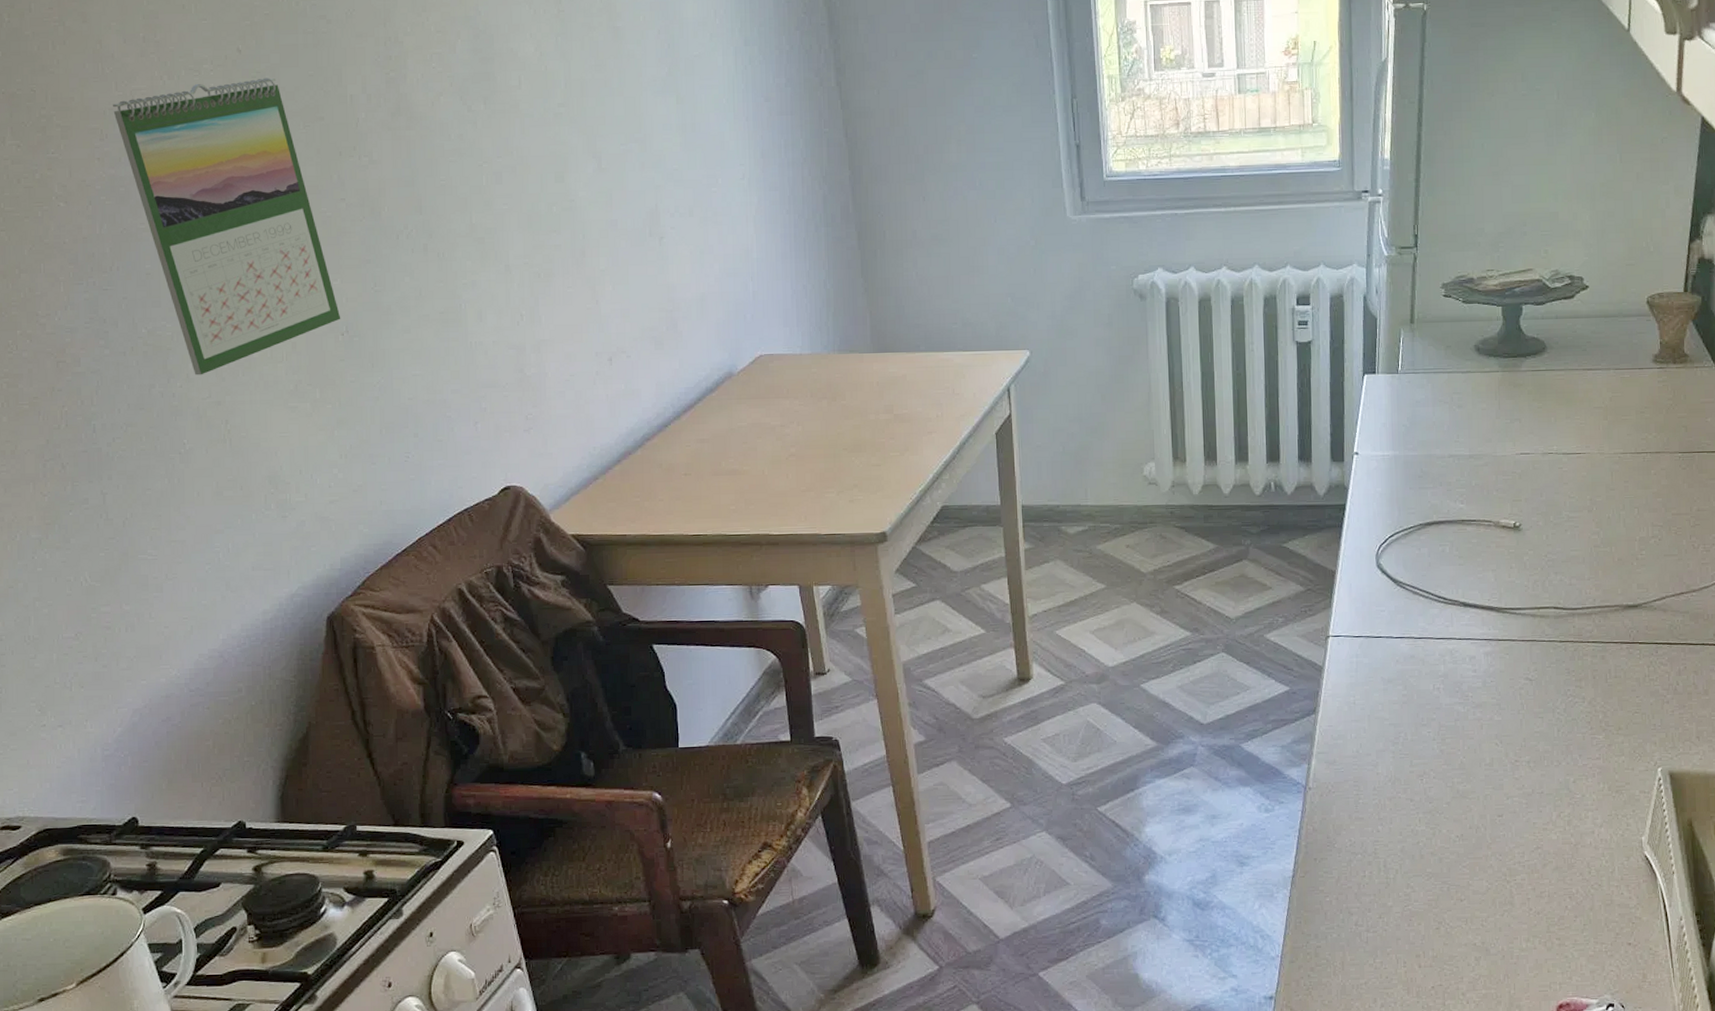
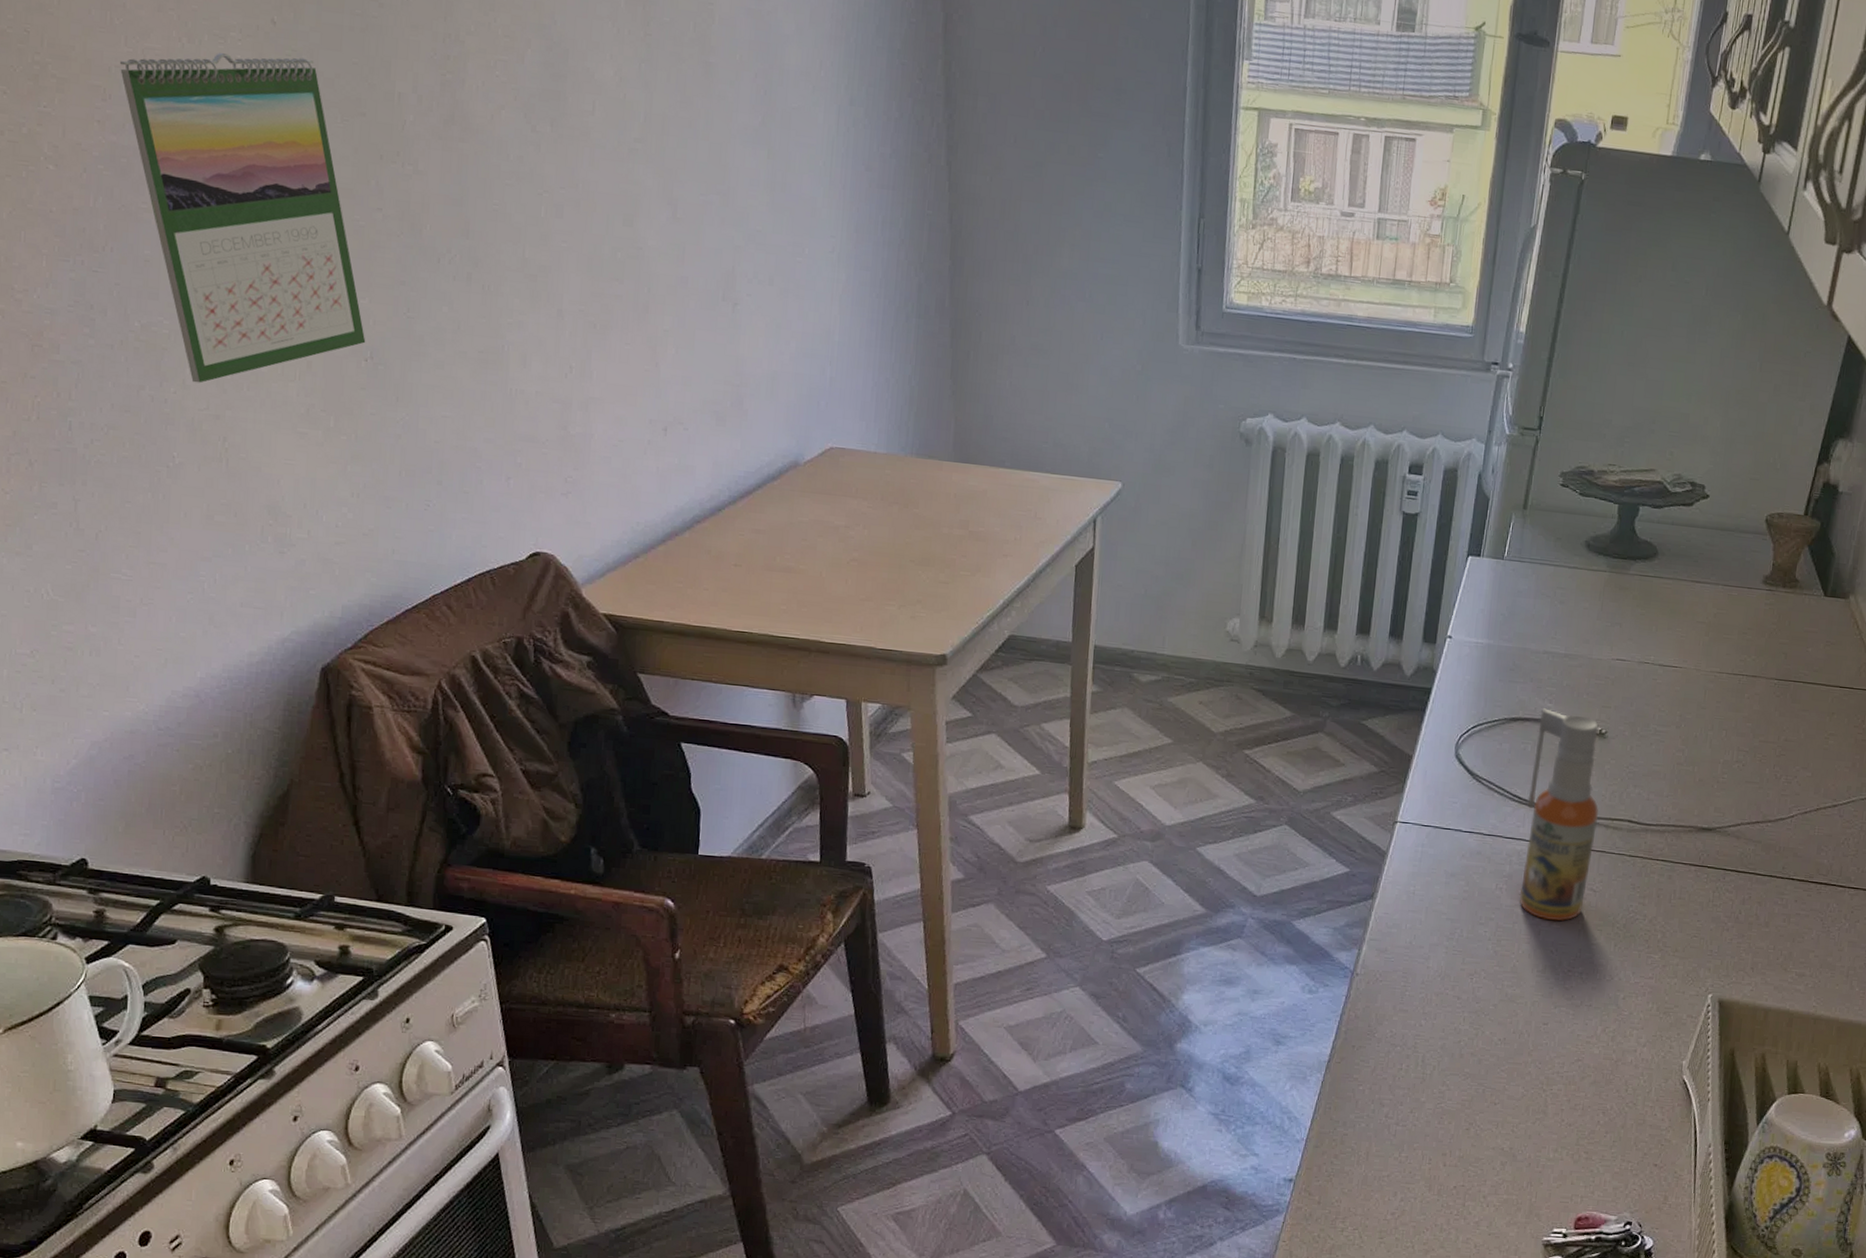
spray bottle: none [1453,509,1525,714] -> present [1519,708,1599,921]

